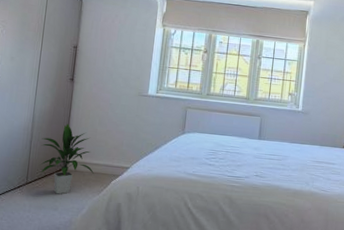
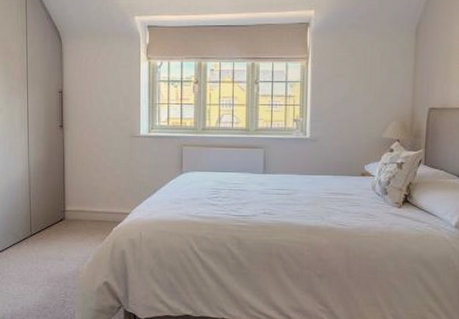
indoor plant: present [41,124,95,195] -> none [40,172,95,245]

